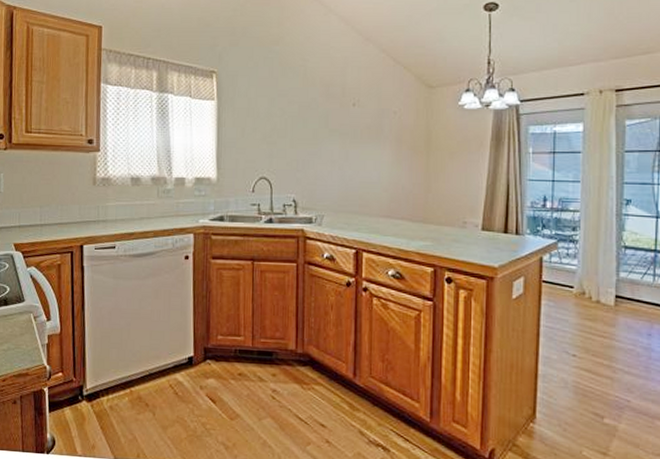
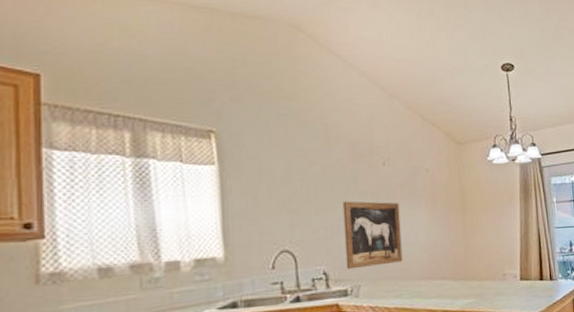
wall art: none [313,137,365,200] -> present [342,201,403,270]

